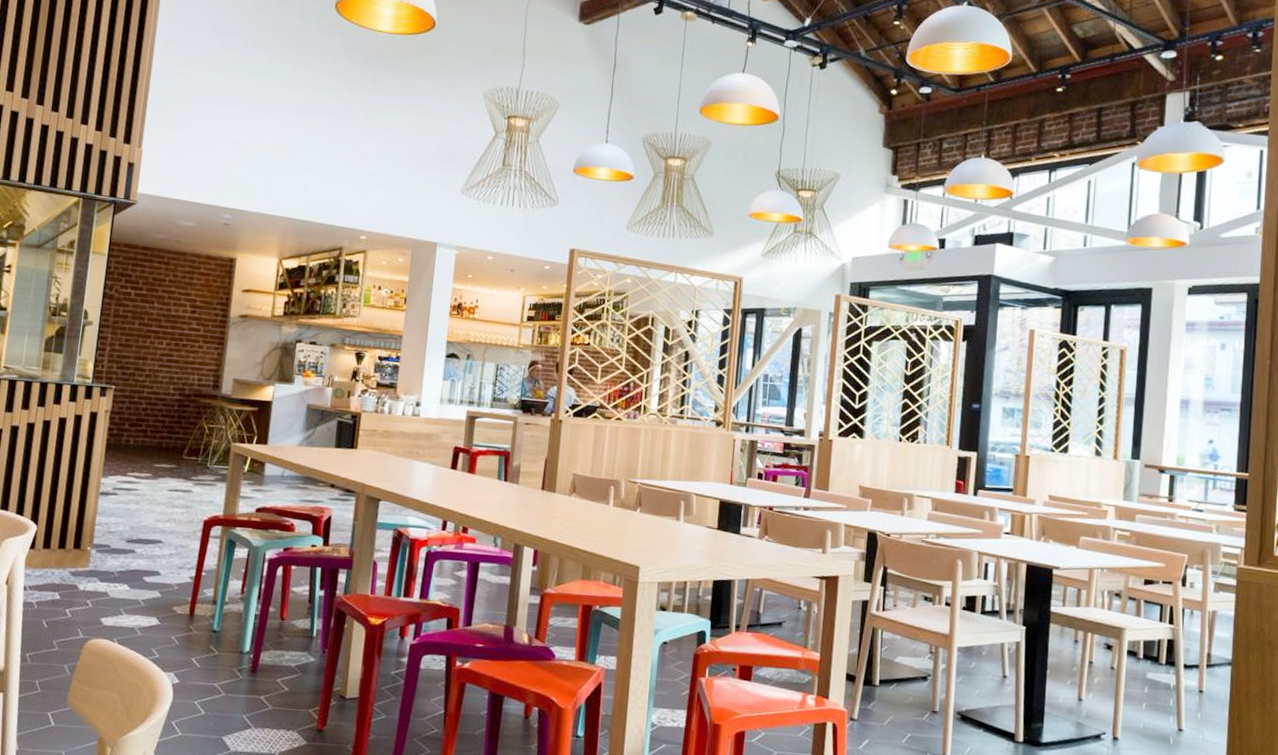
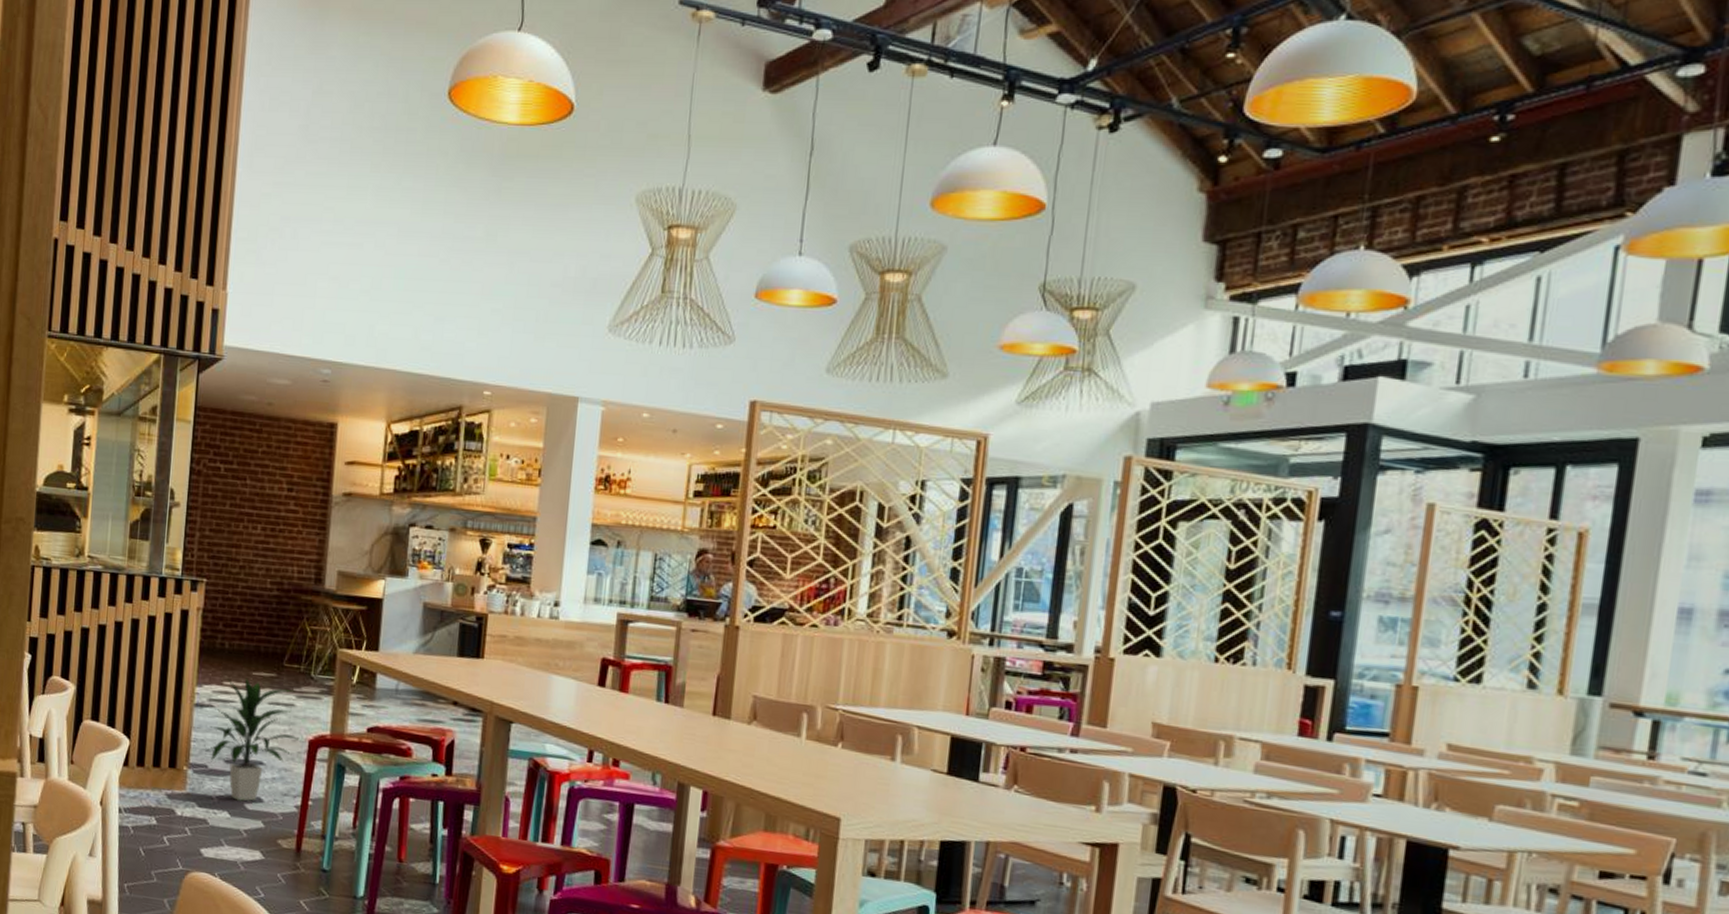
indoor plant: none [110,469,197,575] -> present [206,678,301,801]

